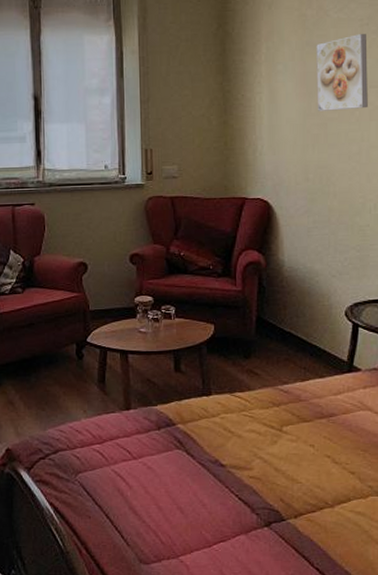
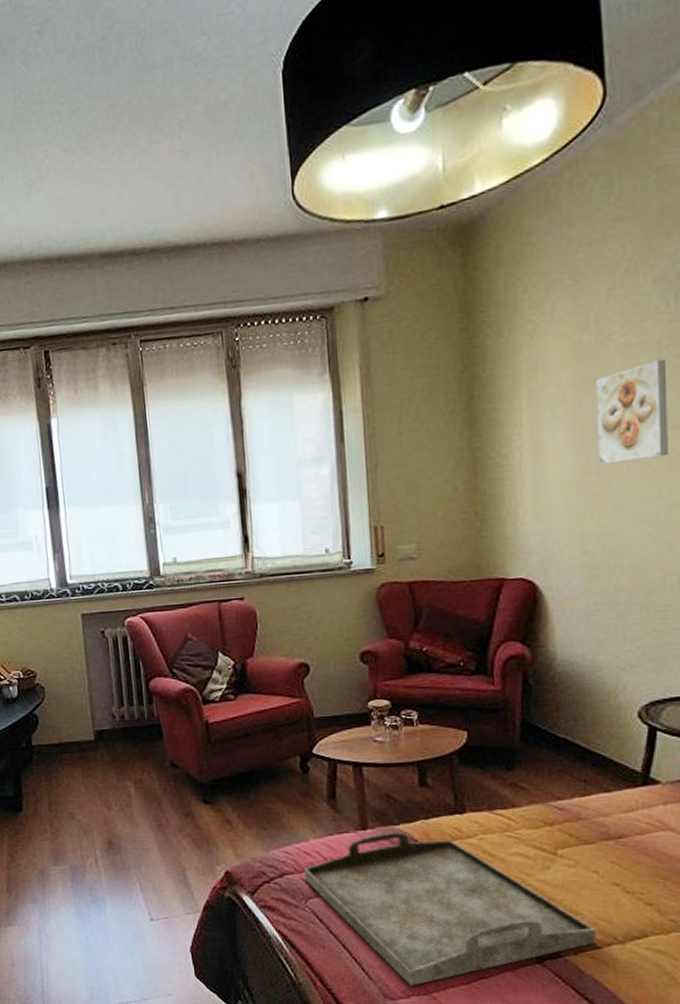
serving tray: none [75,411,312,551] -> present [303,831,596,986]

